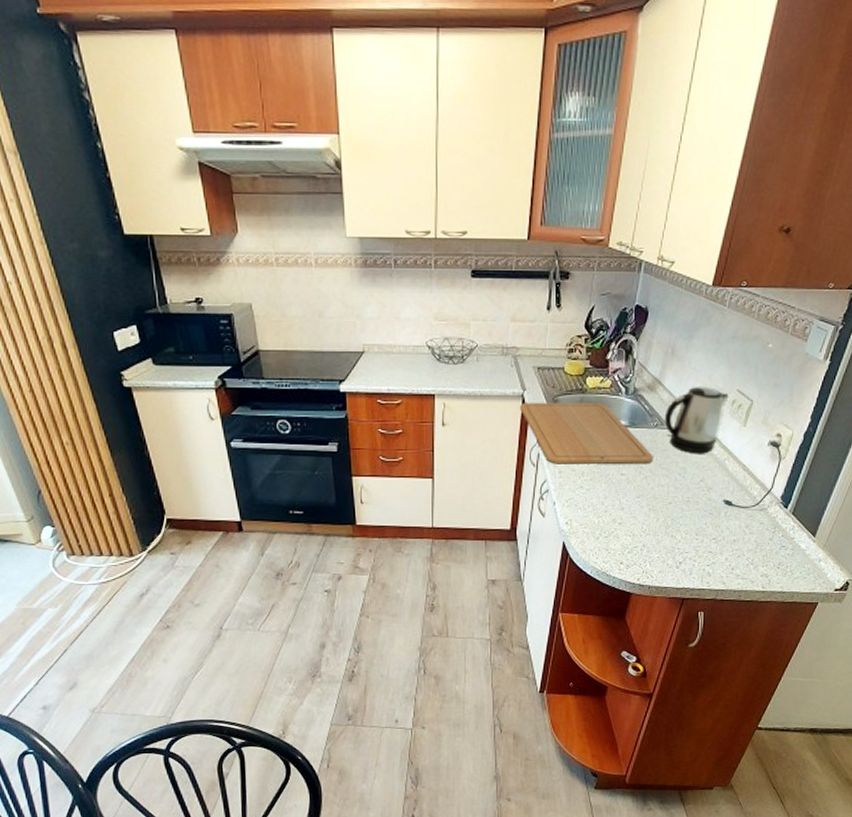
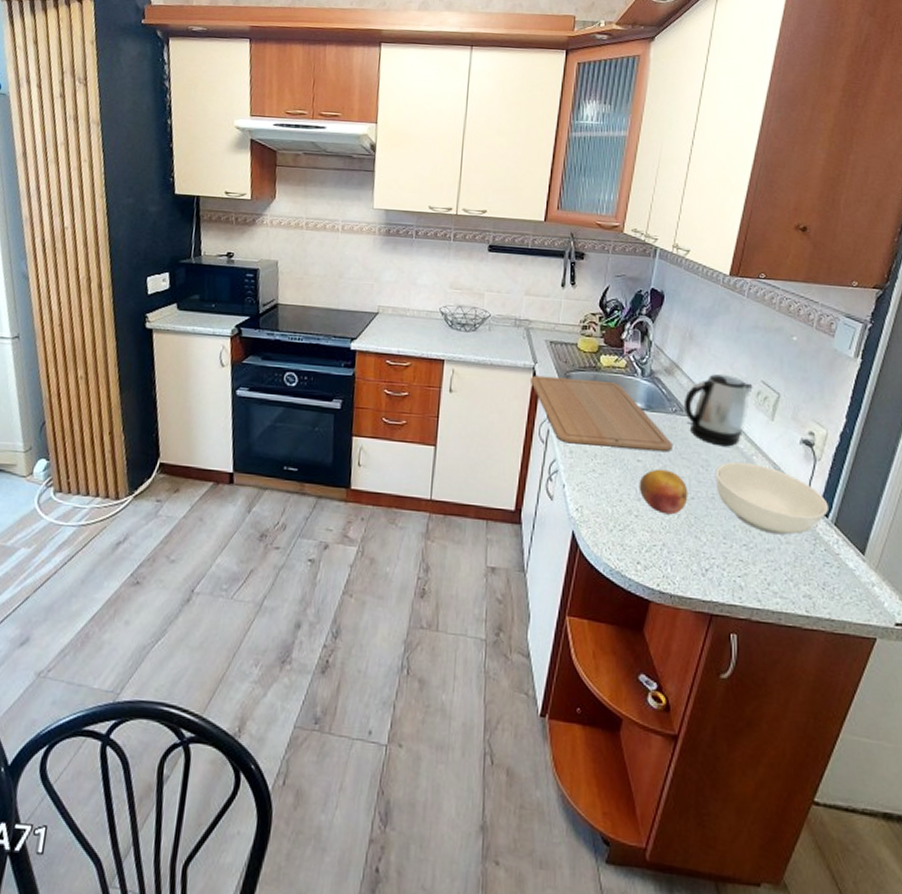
fruit: none [622,480,667,519] -> present [639,469,688,515]
bowl: none [691,466,789,527] -> present [716,461,830,535]

